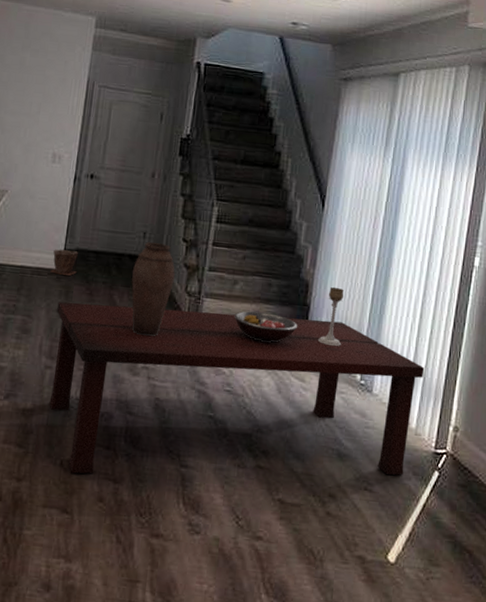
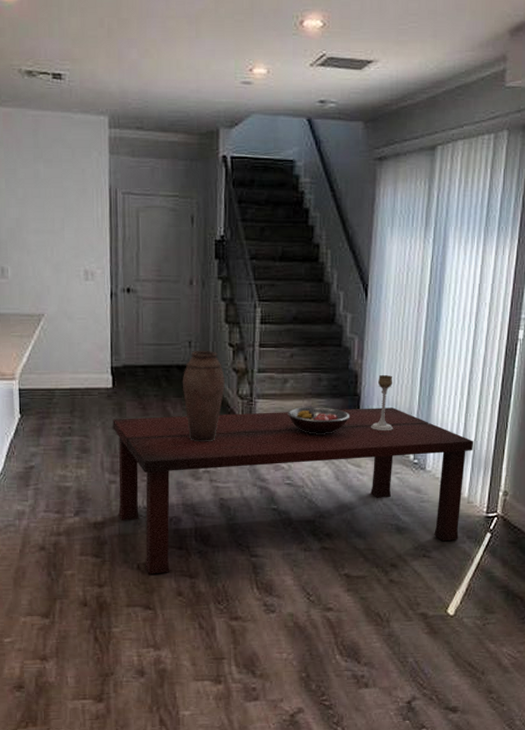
plant pot: present [50,249,78,276] -> none [100,368,127,393]

